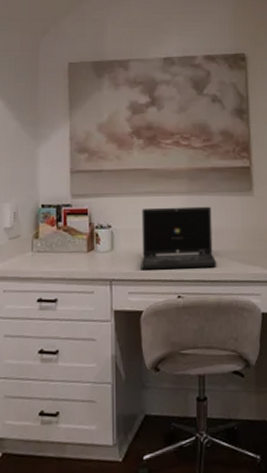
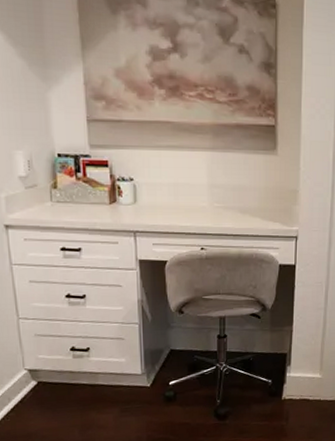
laptop: present [141,206,217,270] -> none [164,162,239,223]

